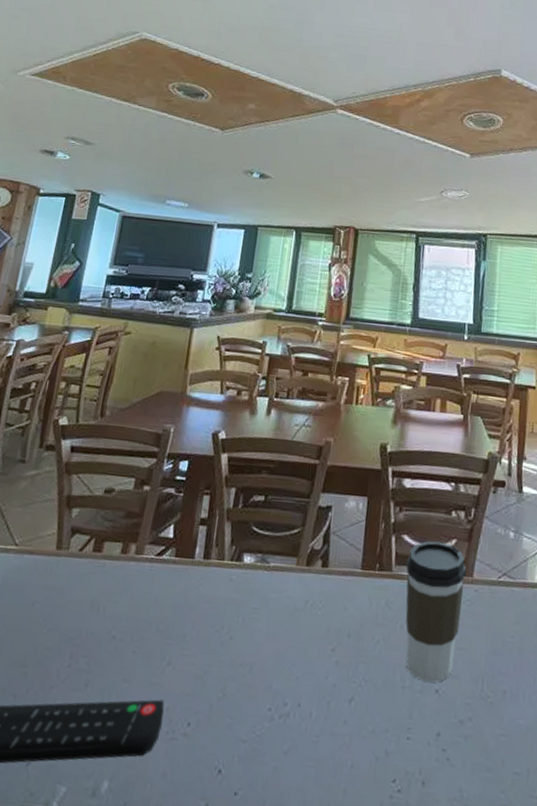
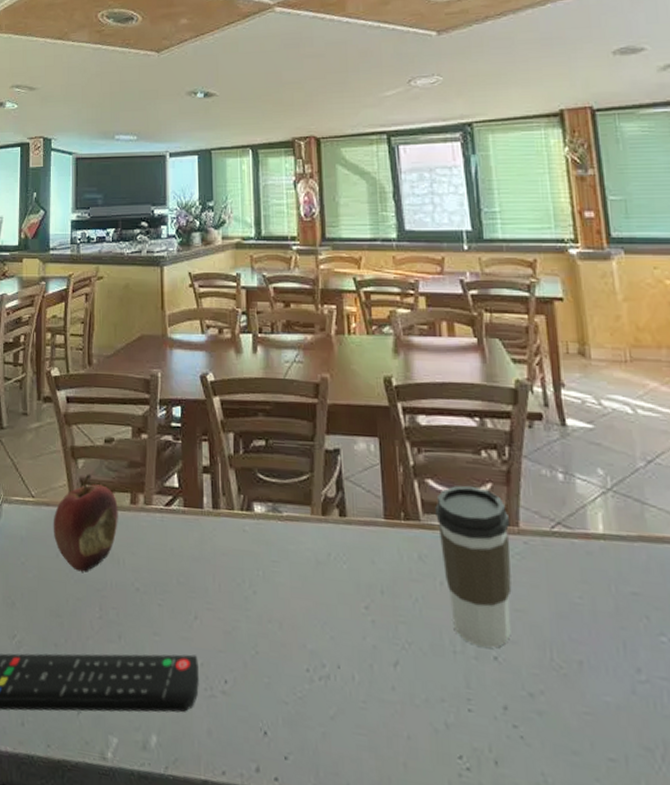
fruit: none [32,523,108,621] -> present [53,474,118,572]

